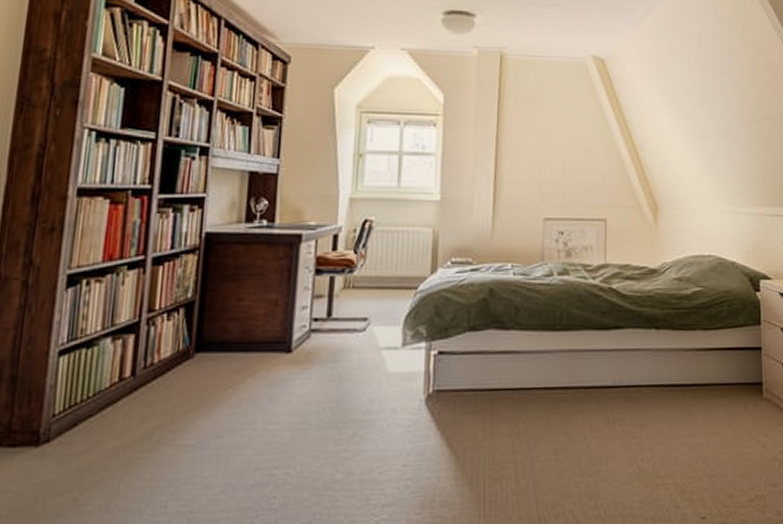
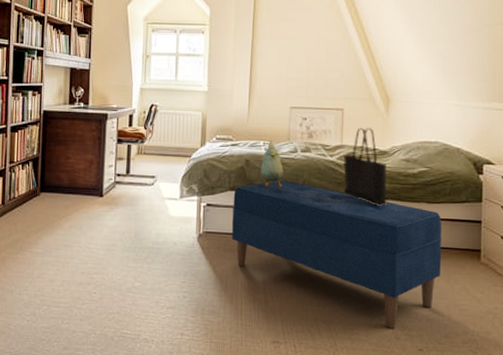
bench: none [472,312,722,494] -> present [232,180,442,328]
plush toy: none [508,258,537,324] -> present [261,137,283,188]
tote bag: none [608,241,659,338] -> present [343,127,387,206]

